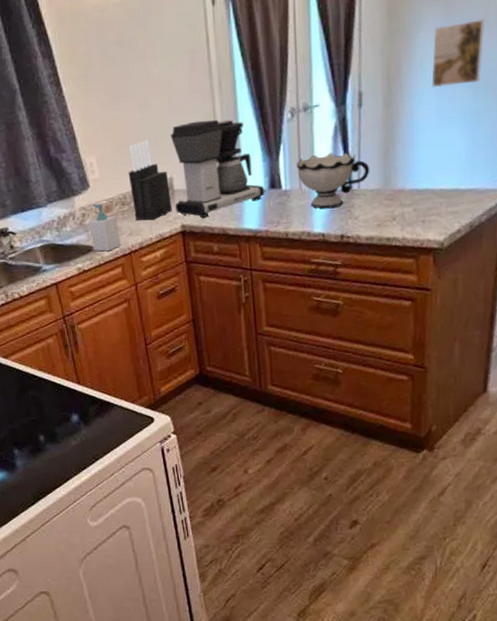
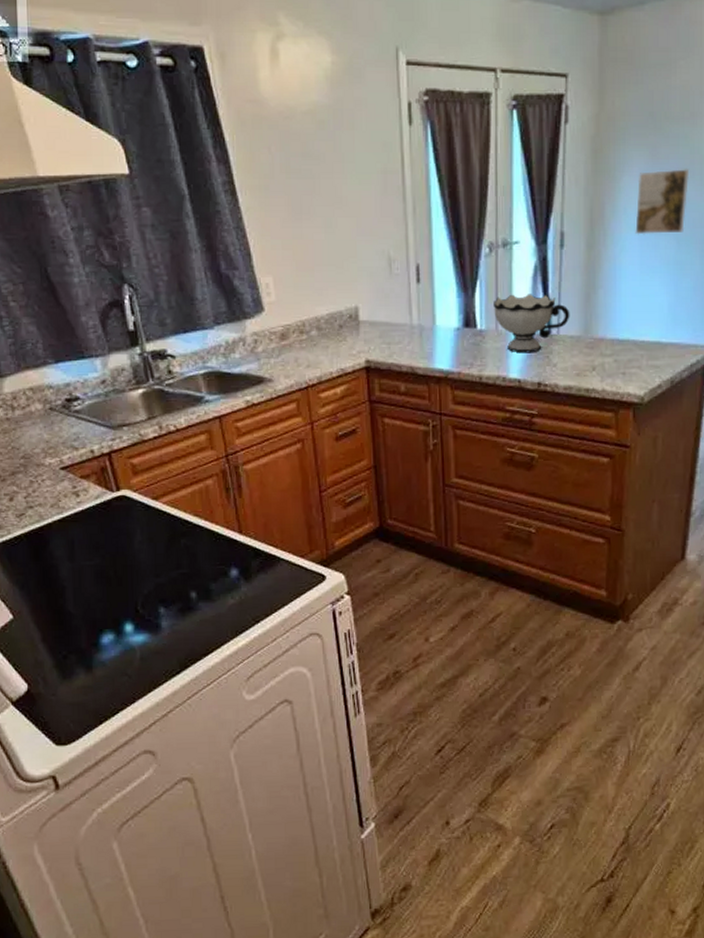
soap bottle: present [89,203,122,252] -> none [261,329,298,384]
knife block: present [128,140,172,221] -> none [308,264,356,353]
coffee maker: present [170,119,265,218] -> none [357,247,459,353]

